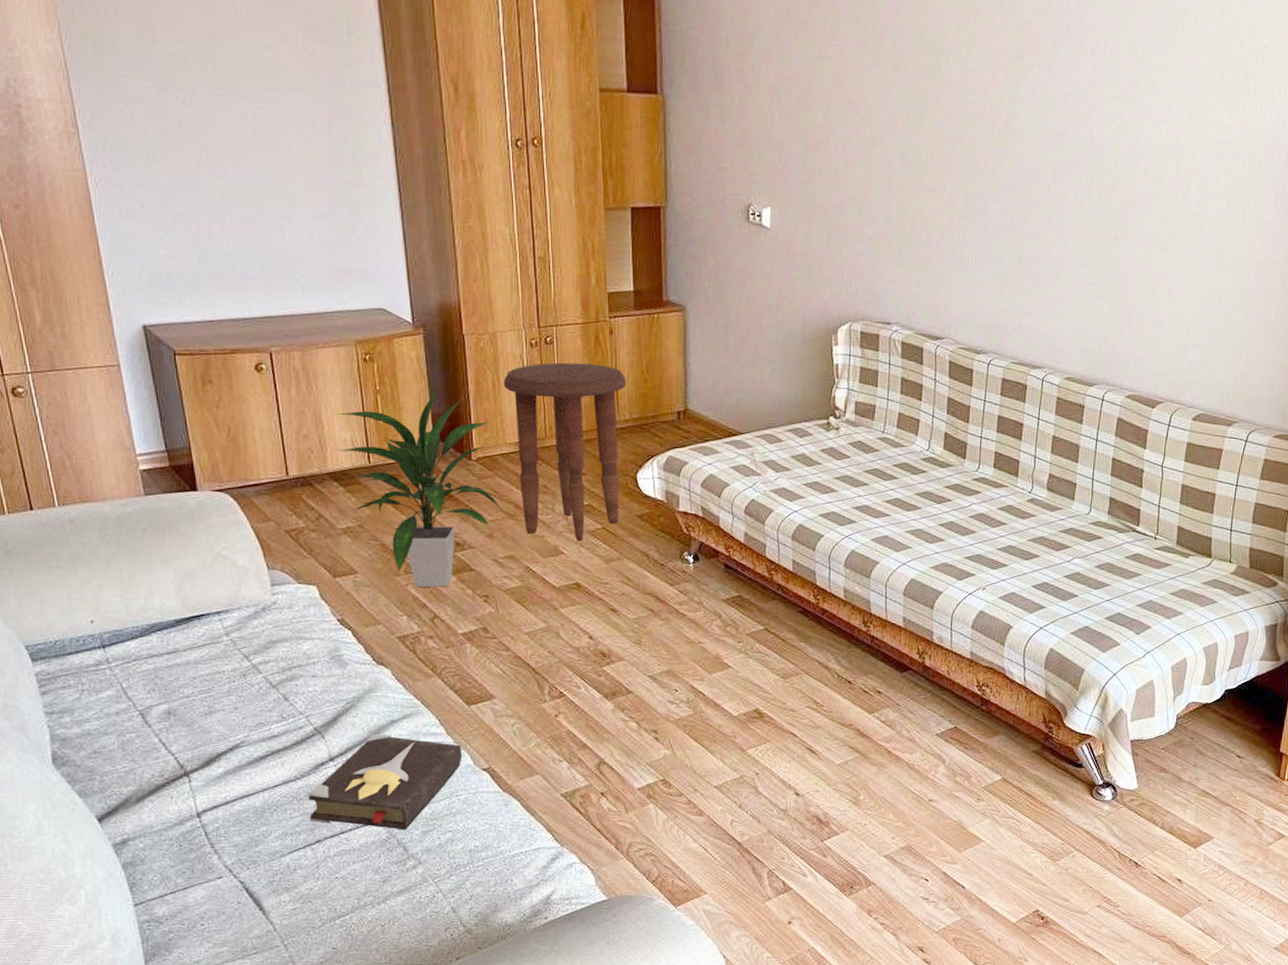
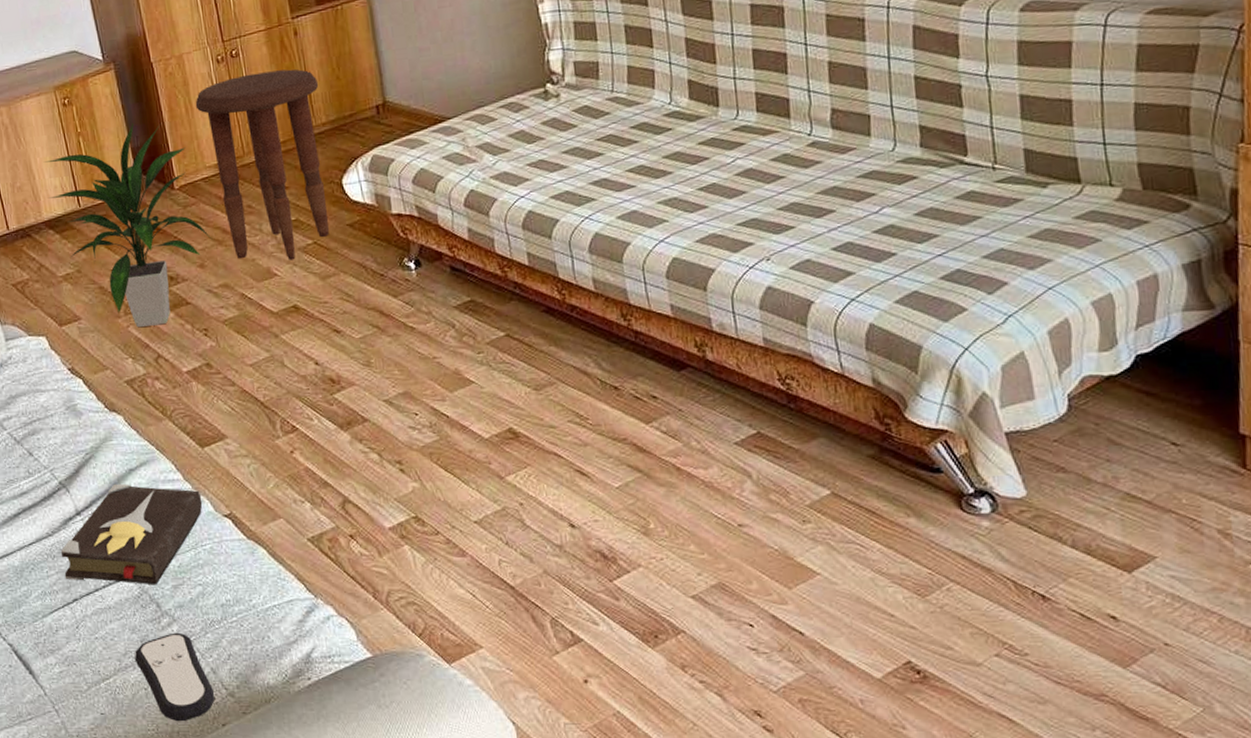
remote control: none [375,874,452,956] -> present [135,632,215,722]

